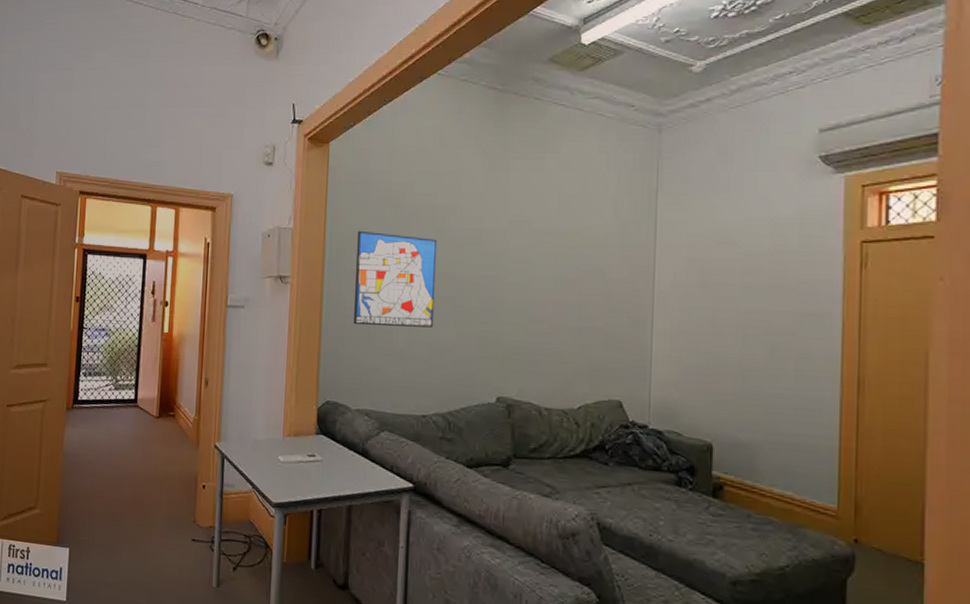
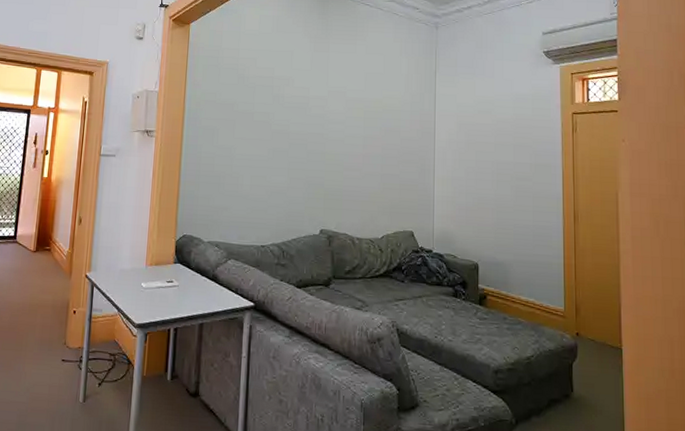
wall art: present [353,230,438,328] -> none [206,95,275,174]

